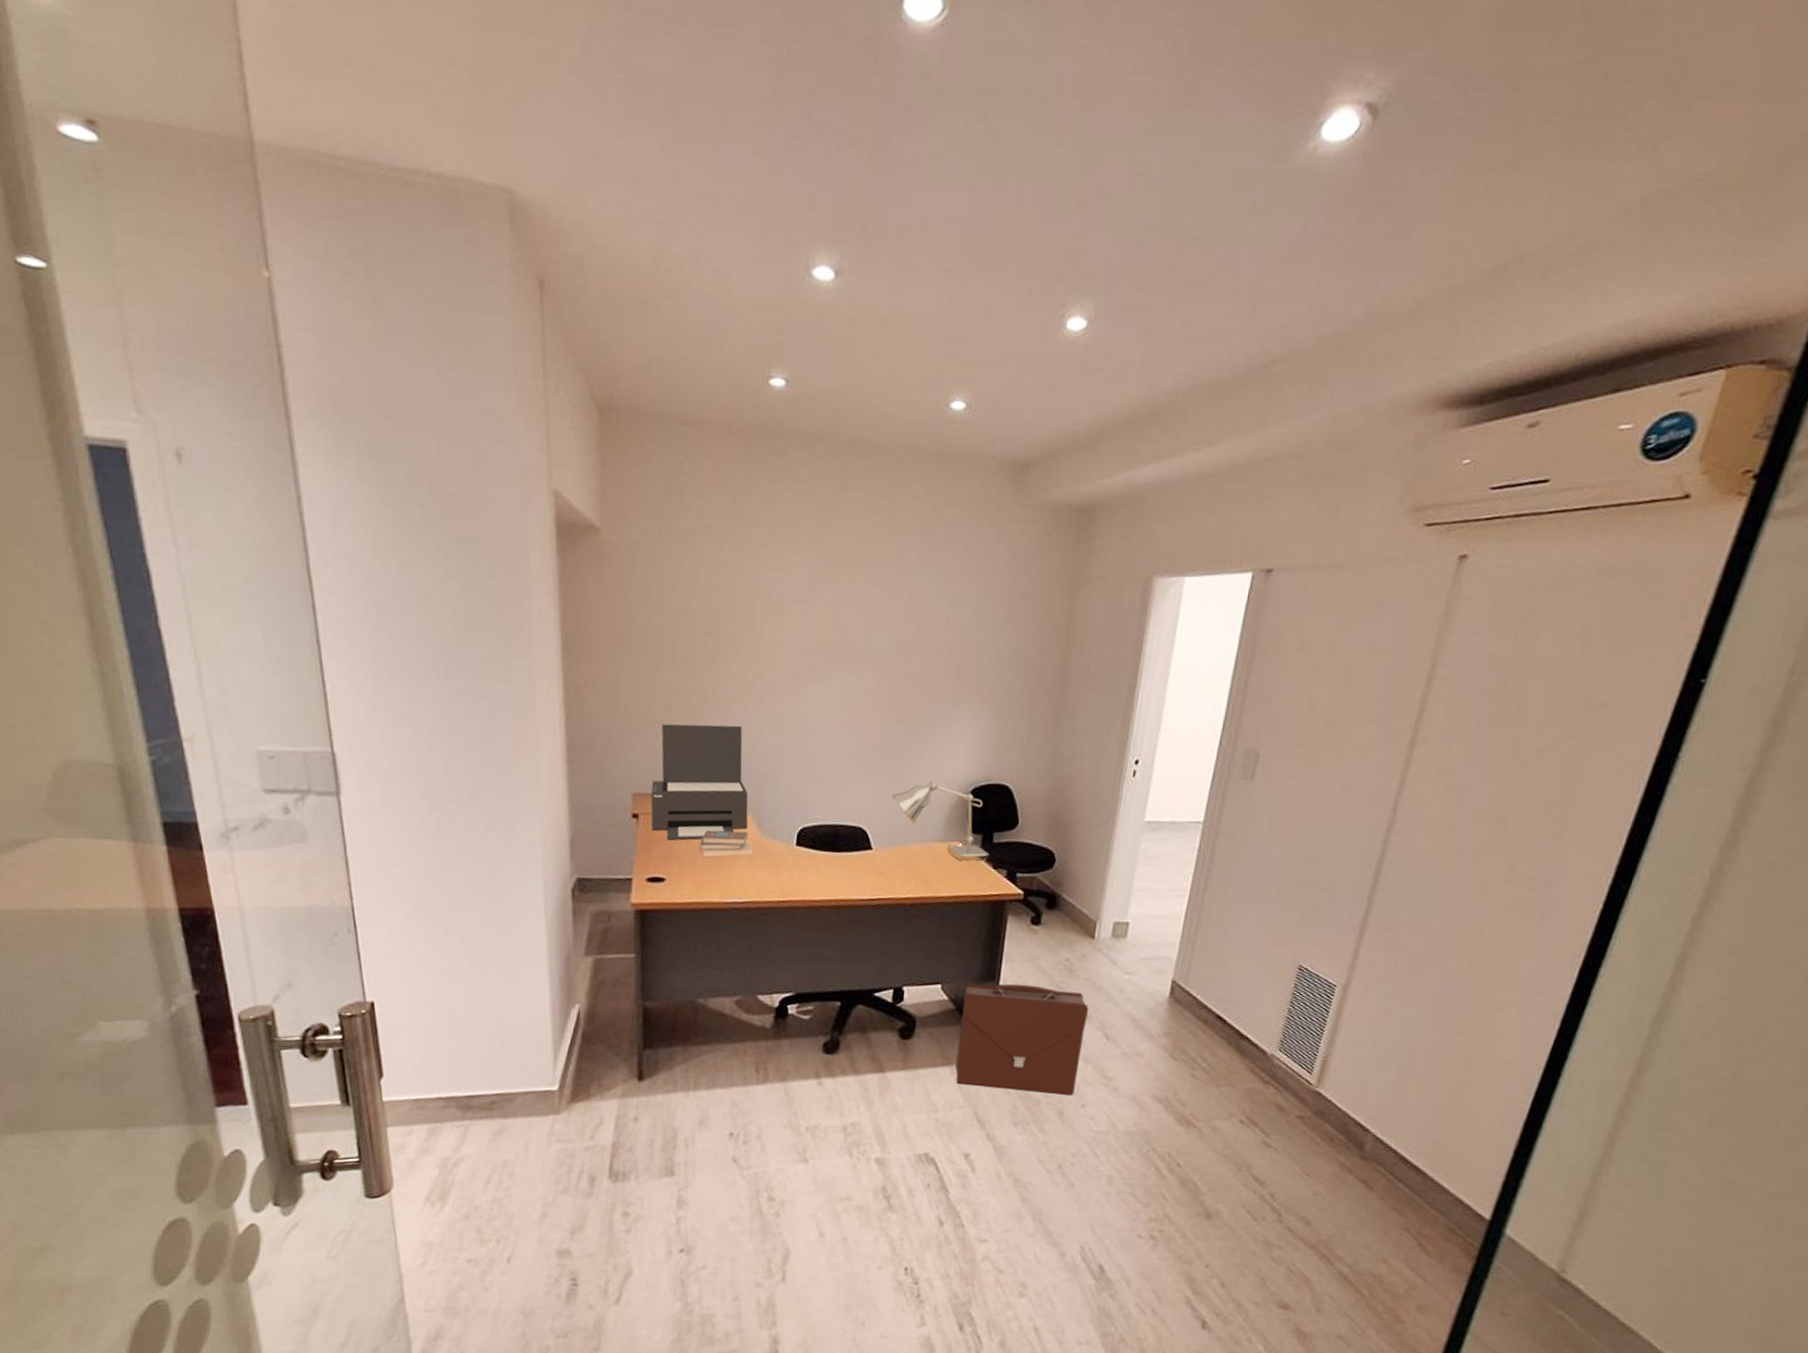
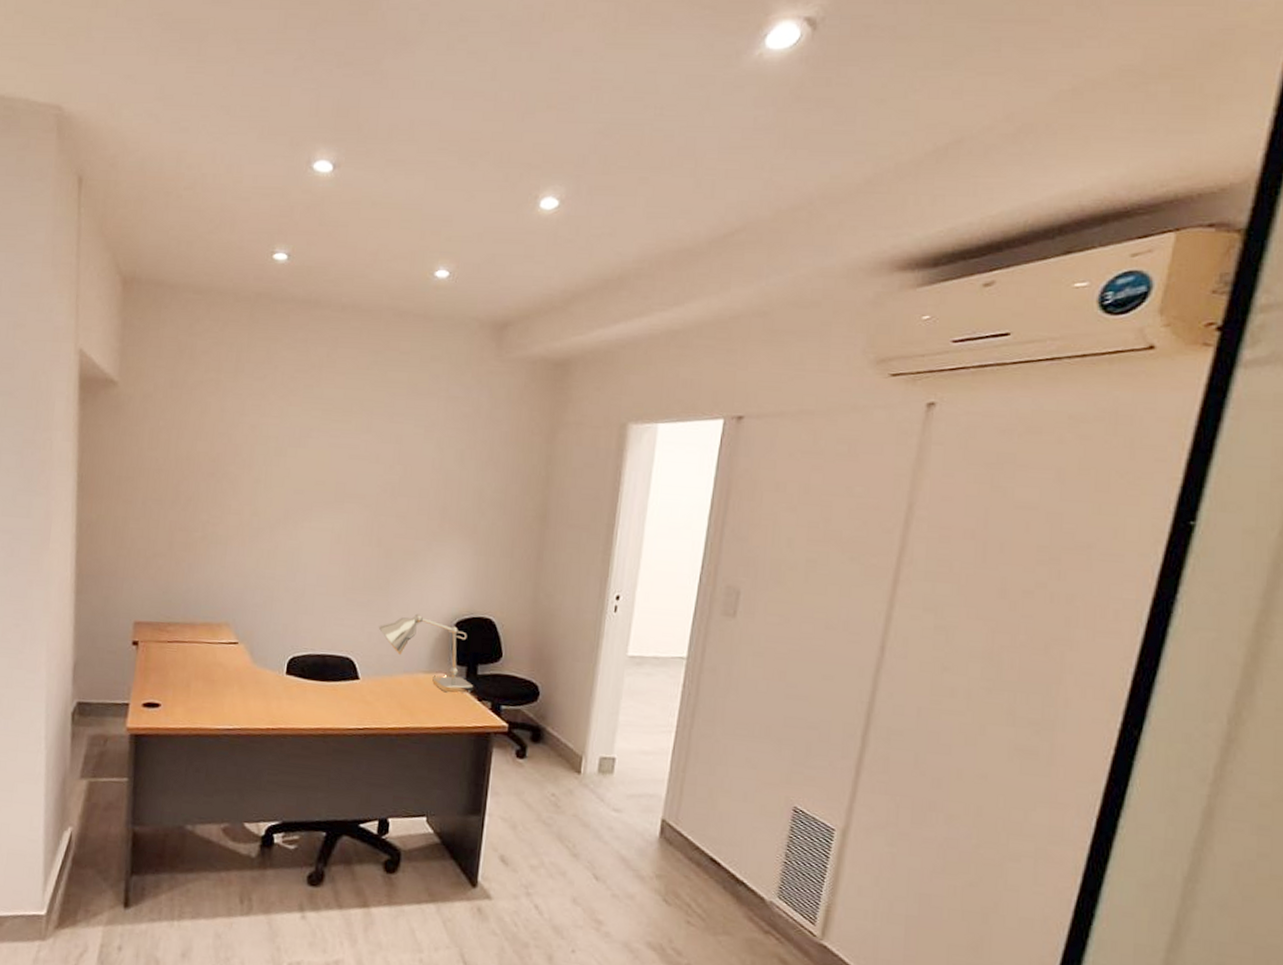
printer: present [650,724,748,841] -> none [150,557,242,668]
books: present [699,829,755,858] -> none [193,657,246,685]
briefcase: present [955,983,1089,1095] -> none [441,816,577,939]

